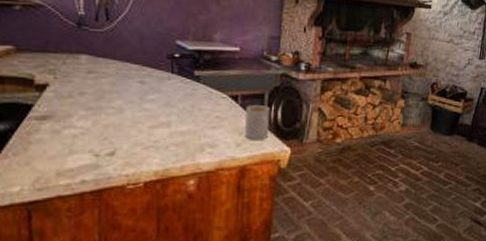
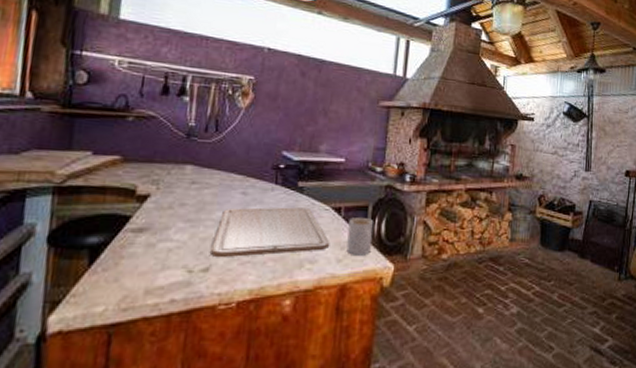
chopping board: none [113,95,229,143] -> present [209,207,330,258]

